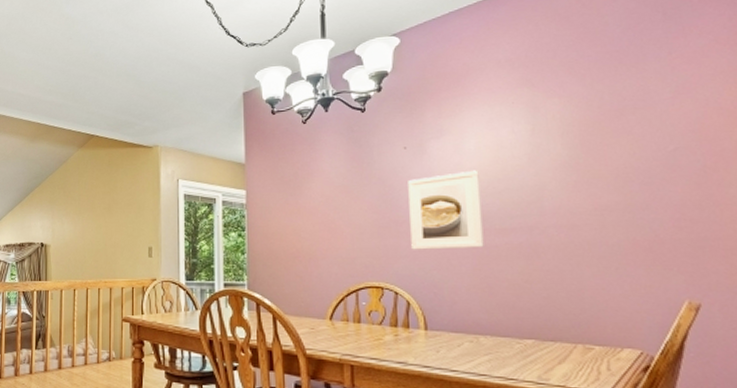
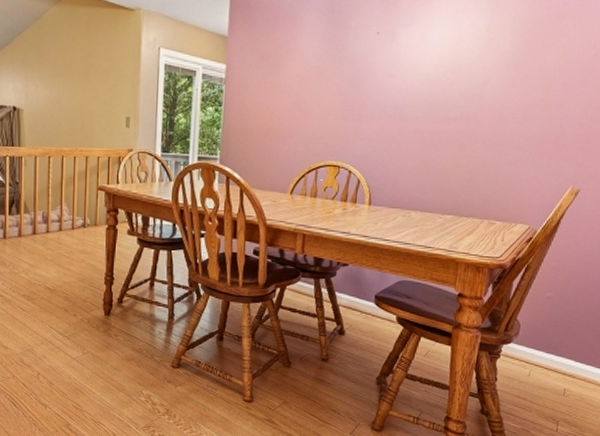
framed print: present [408,170,484,250] -> none [369,60,438,134]

